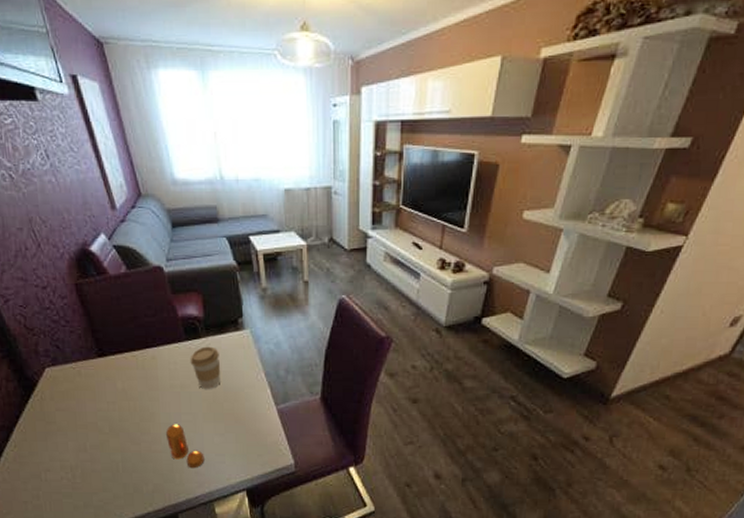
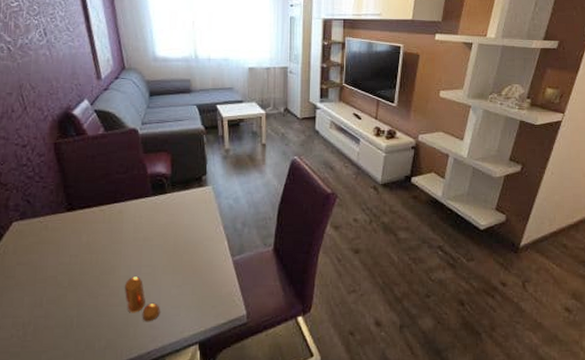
coffee cup: present [190,346,221,389] -> none [154,201,183,242]

